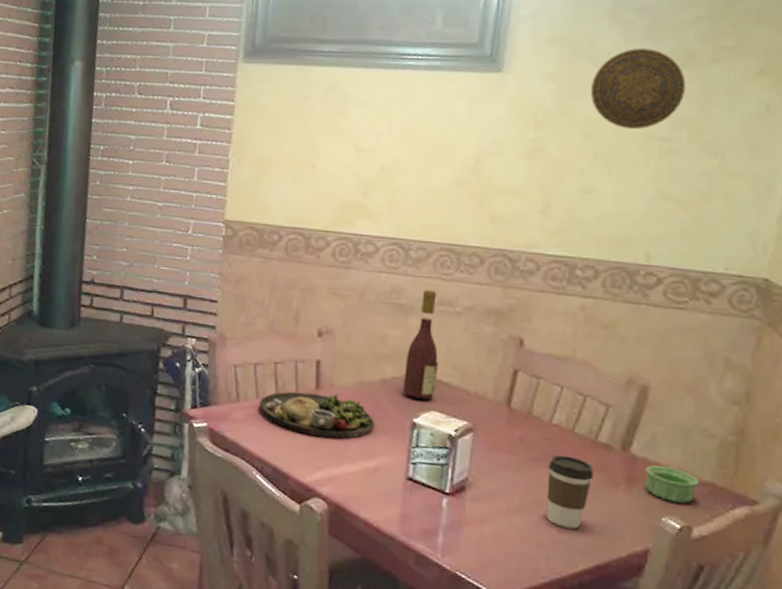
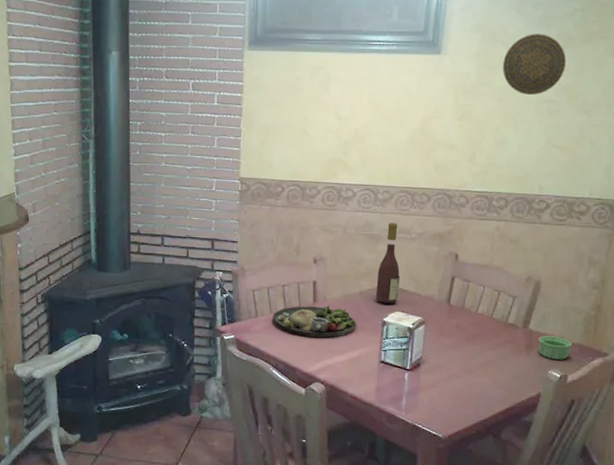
coffee cup: present [546,455,594,529] -> none [474,335,505,385]

